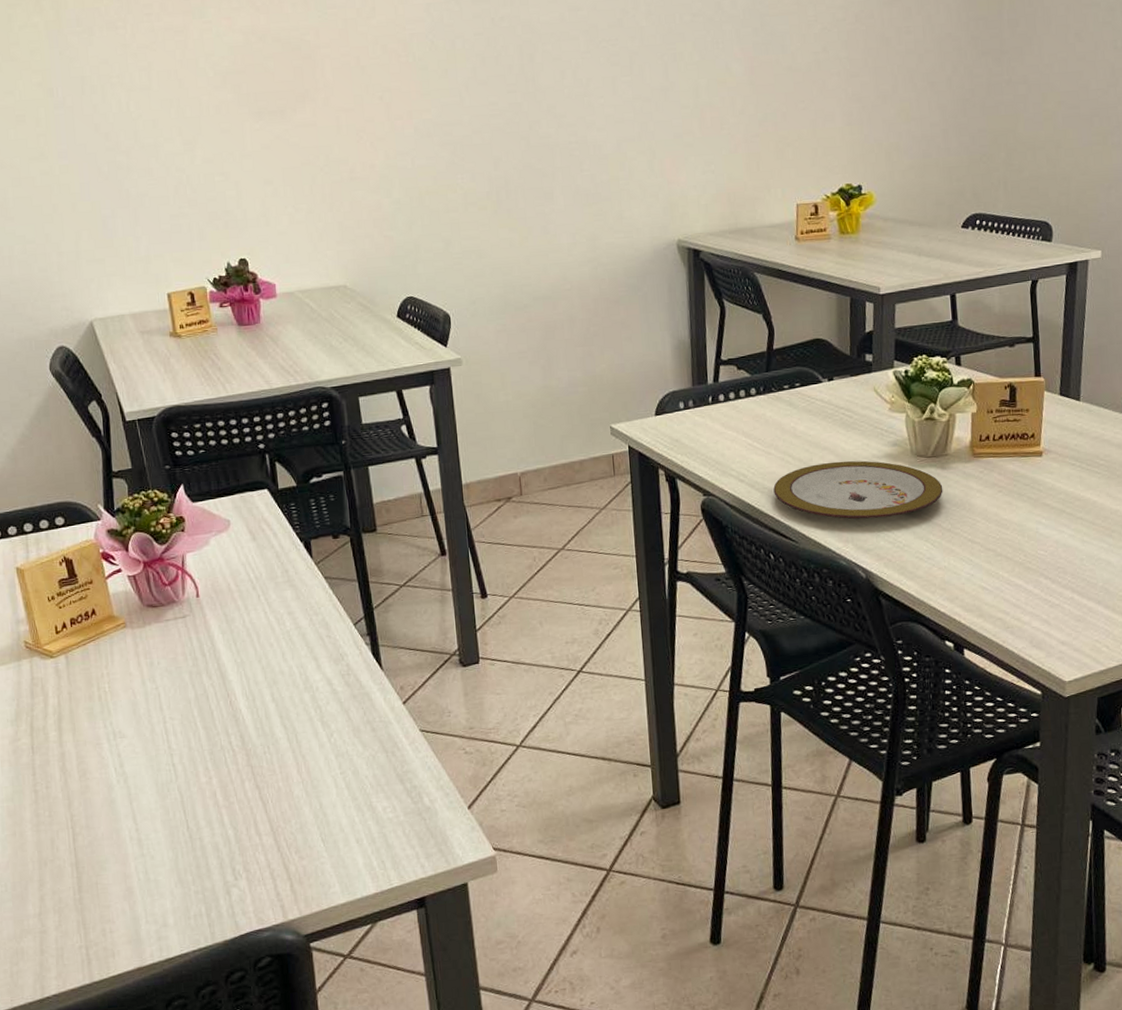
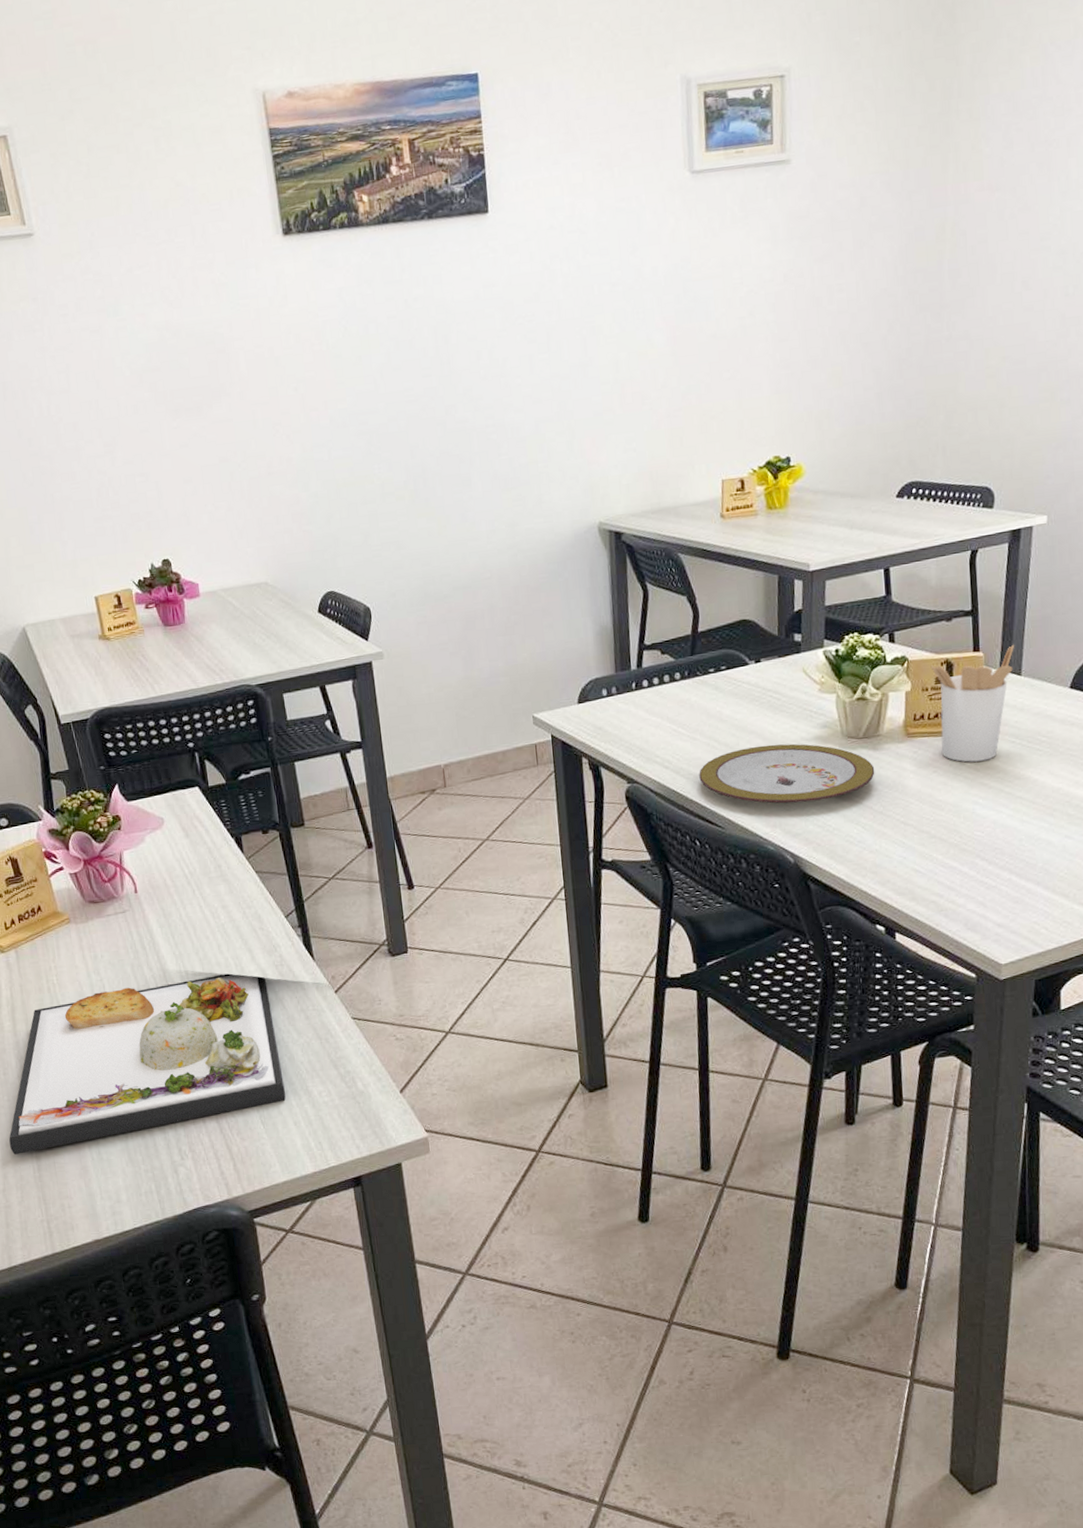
dinner plate: none [48,682,349,875] -> present [9,973,286,1155]
utensil holder: none [995,372,1073,484] -> present [930,645,1014,763]

